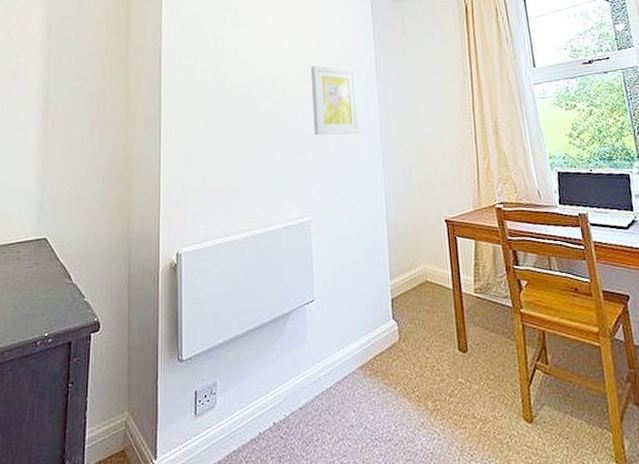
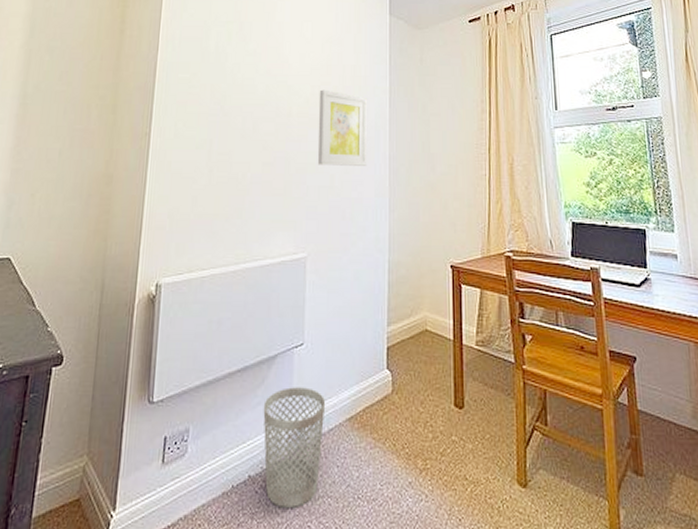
wastebasket: none [282,340,339,451] -> present [263,387,326,507]

